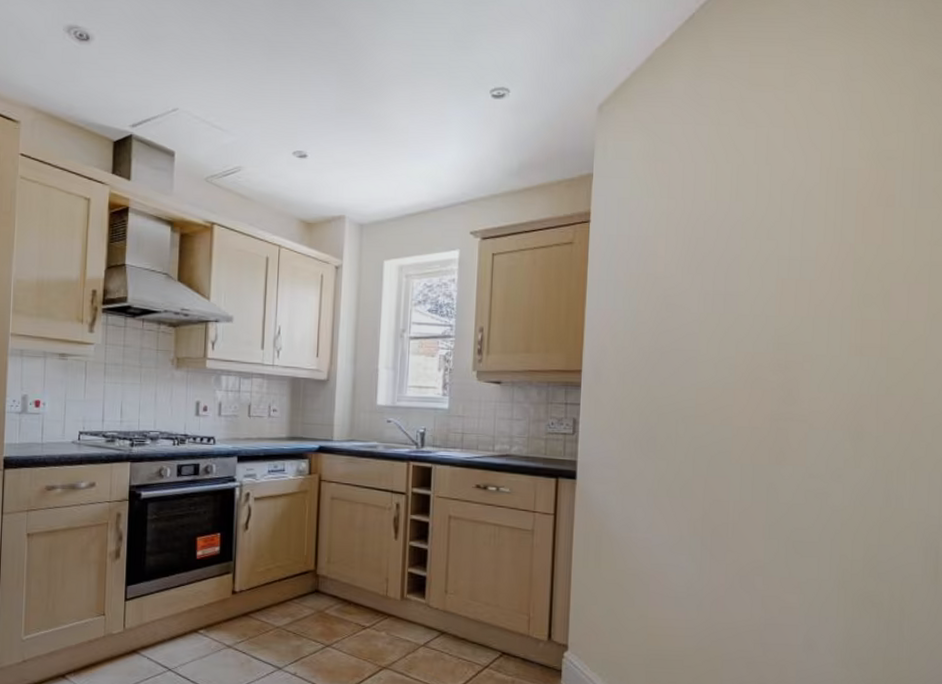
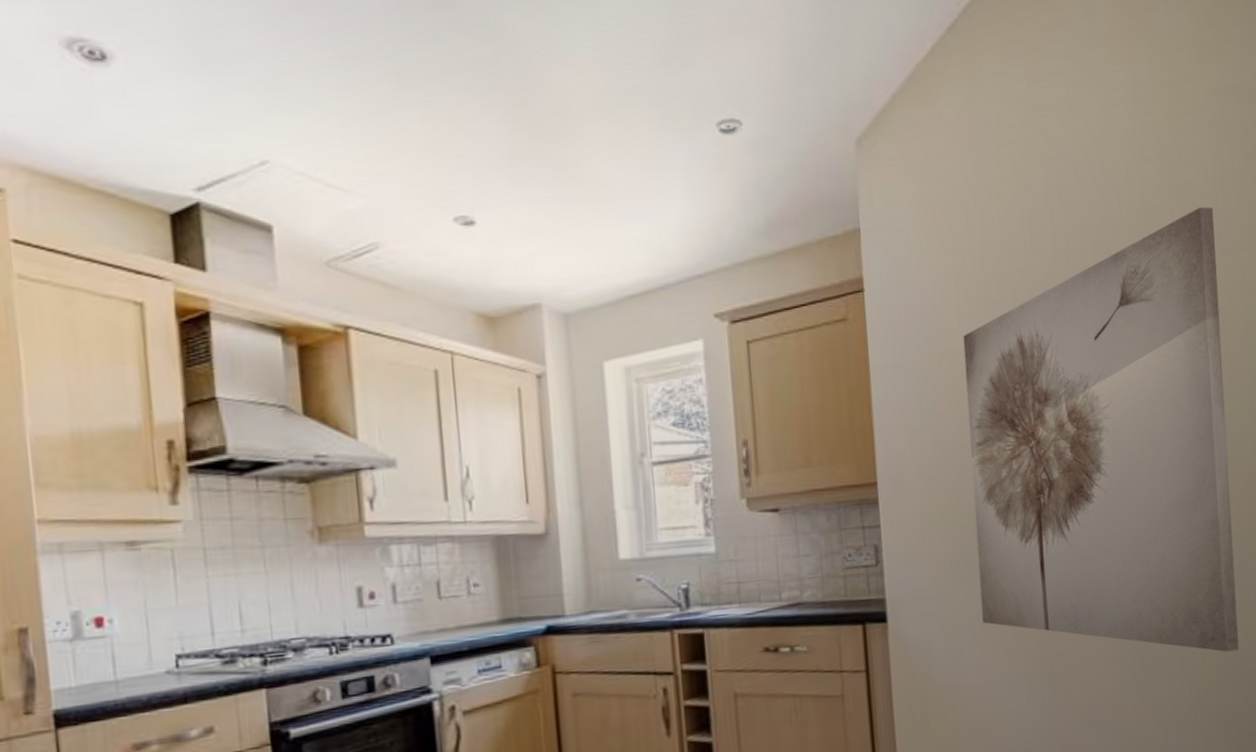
wall art: none [656,170,910,547] -> present [963,206,1240,652]

